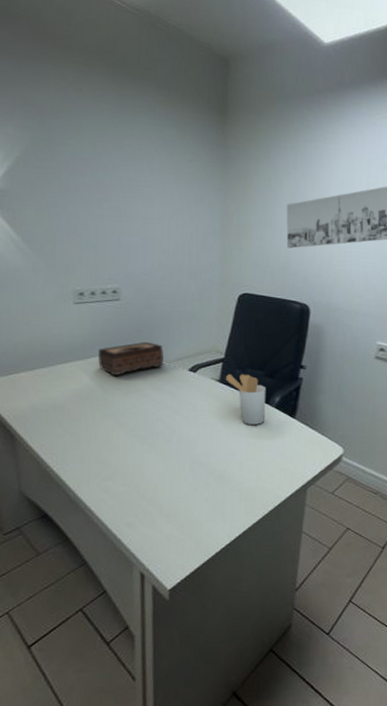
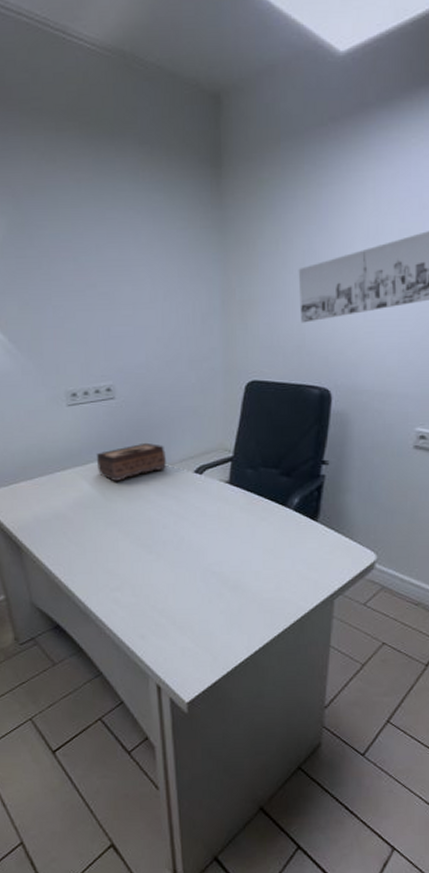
utensil holder: present [225,373,266,425] -> none [235,473,283,530]

